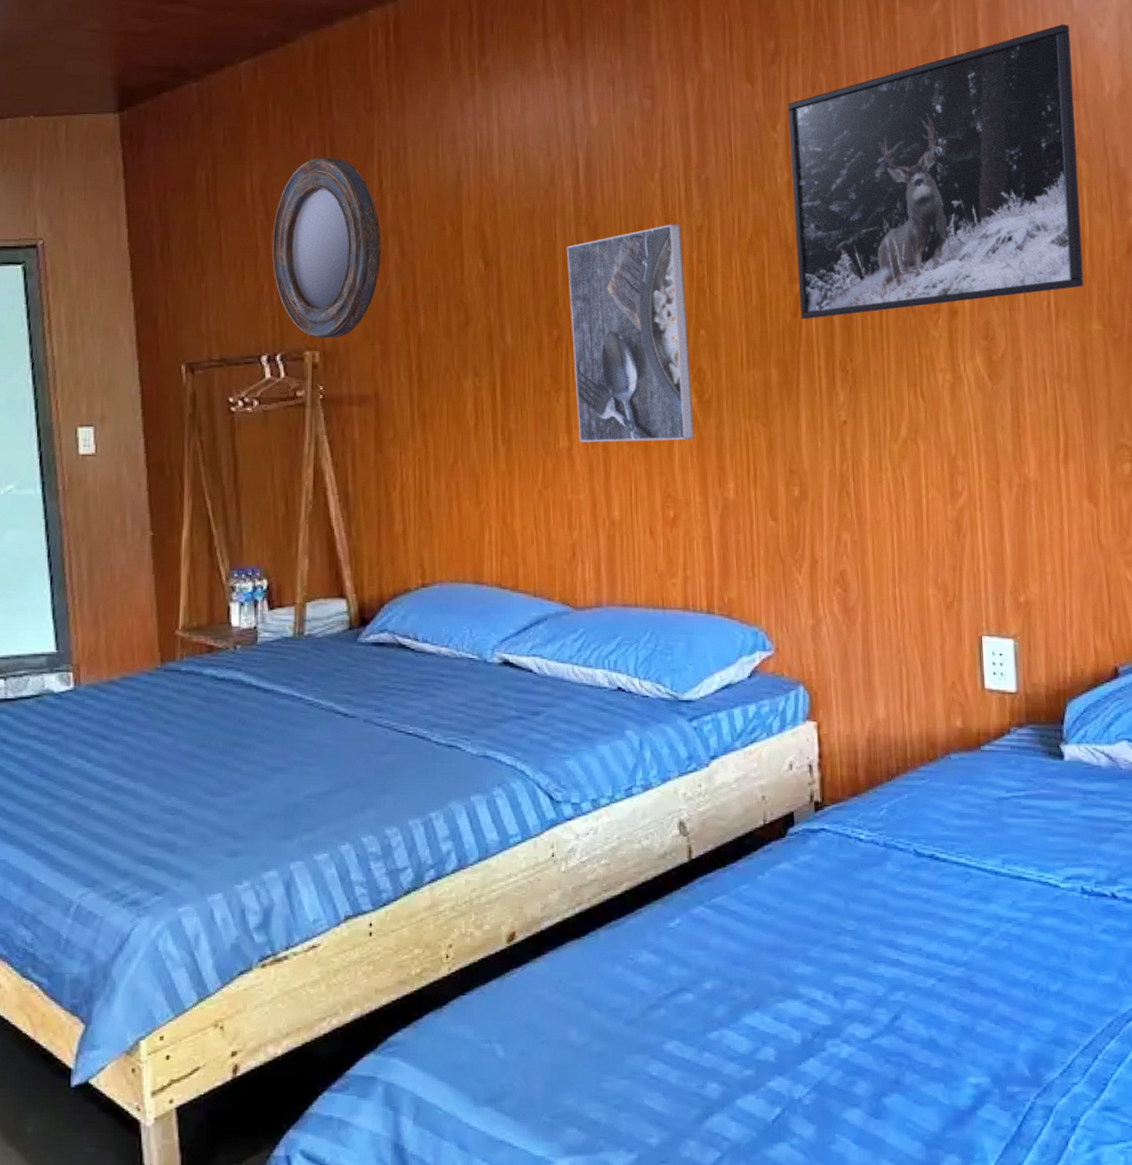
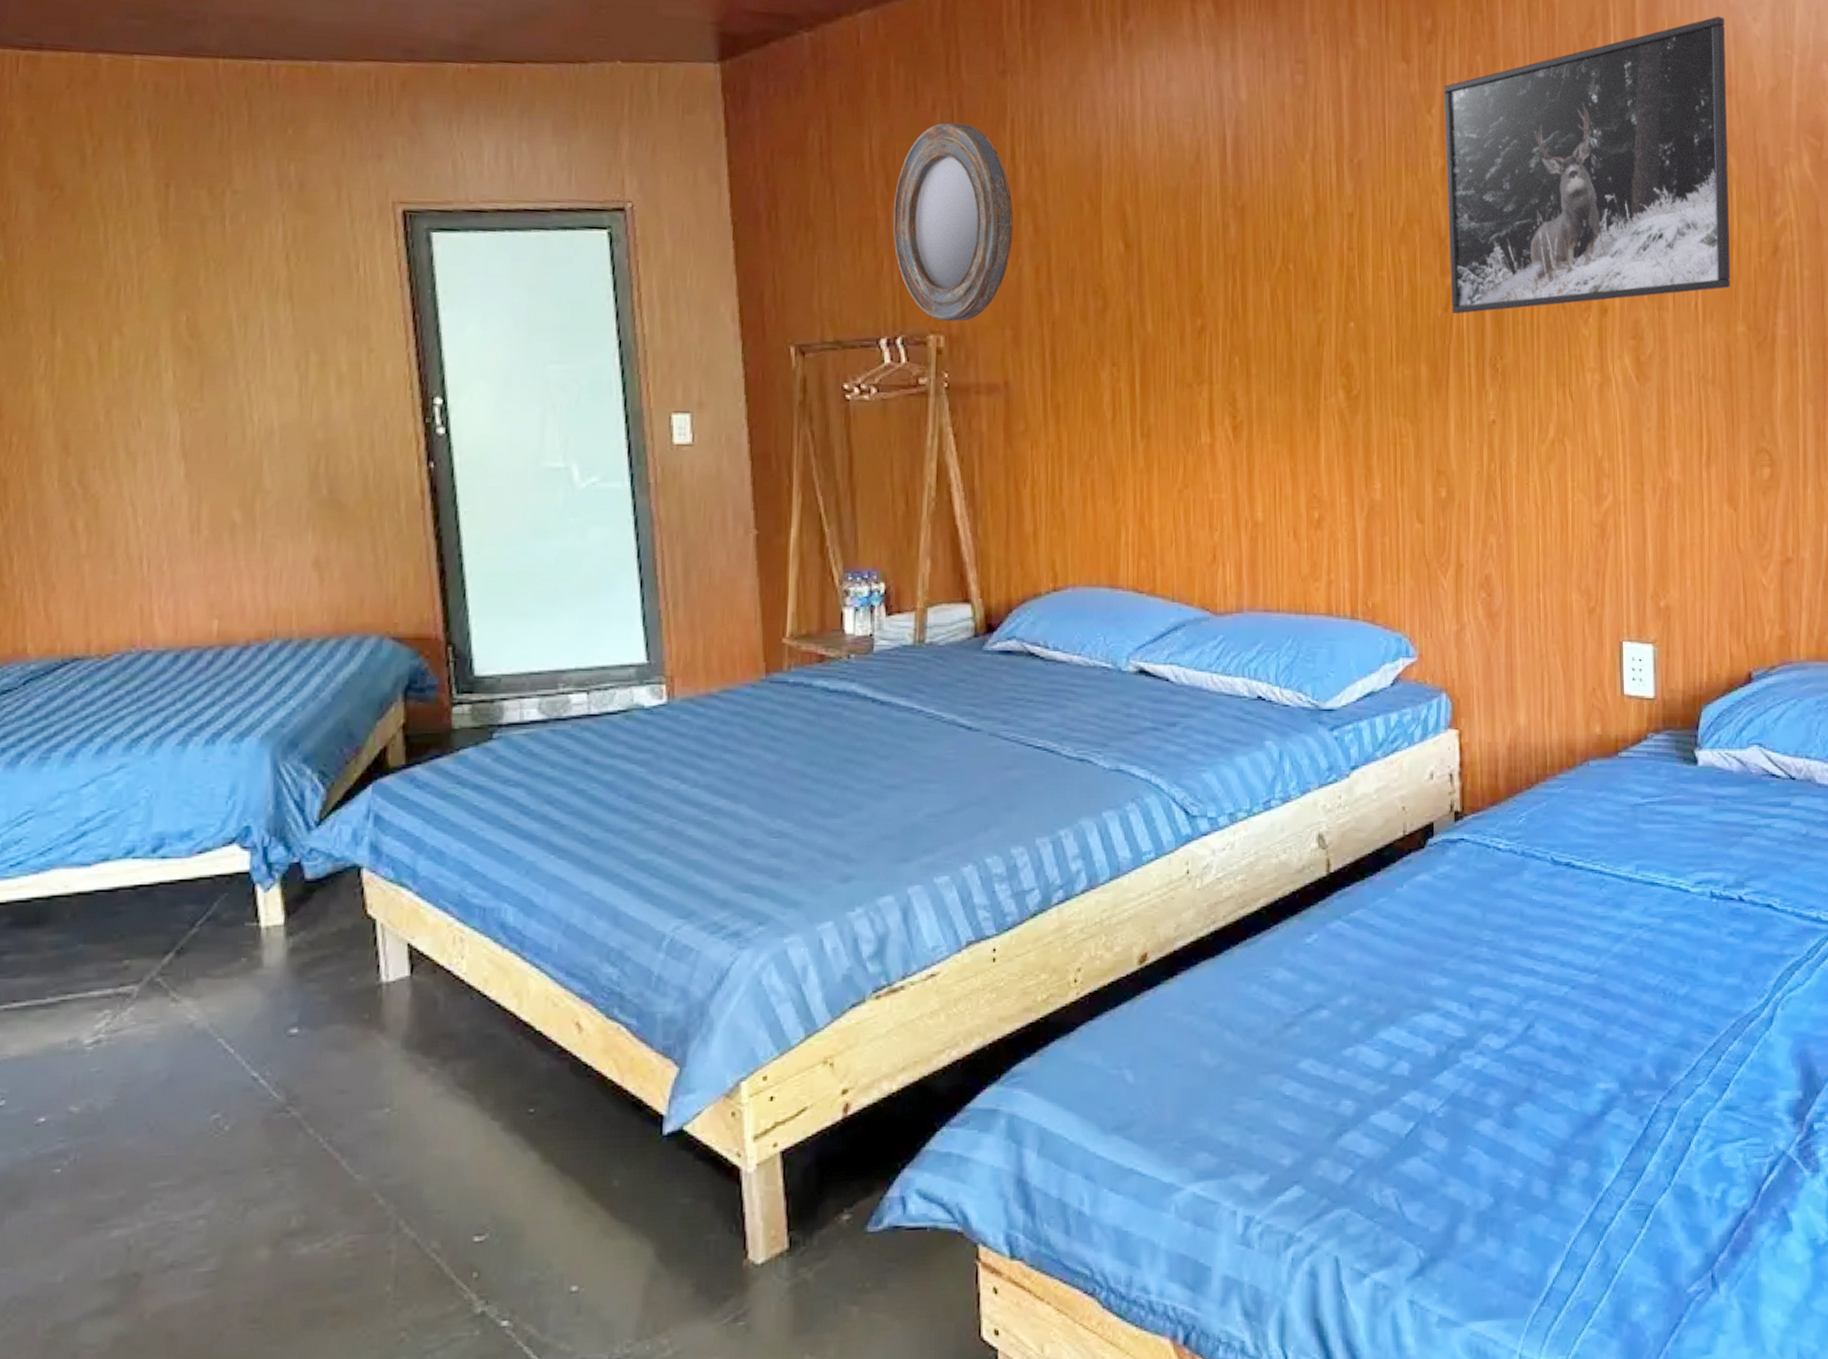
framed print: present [566,224,694,443] -> none [1211,209,1341,439]

